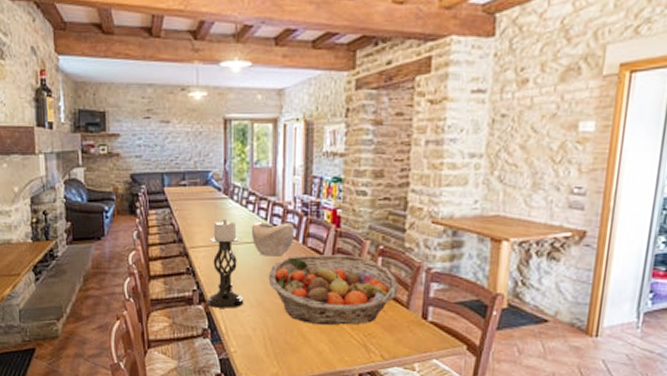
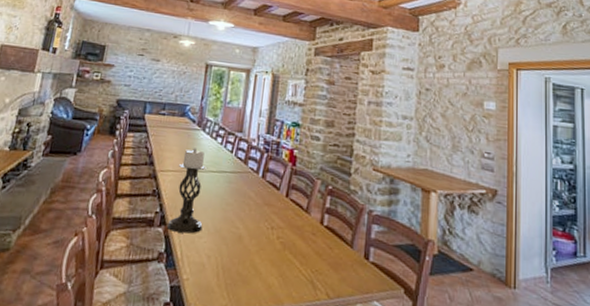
decorative bowl: present [251,222,294,257] -> none [217,154,256,187]
fruit basket: present [268,254,400,326] -> none [228,188,345,260]

